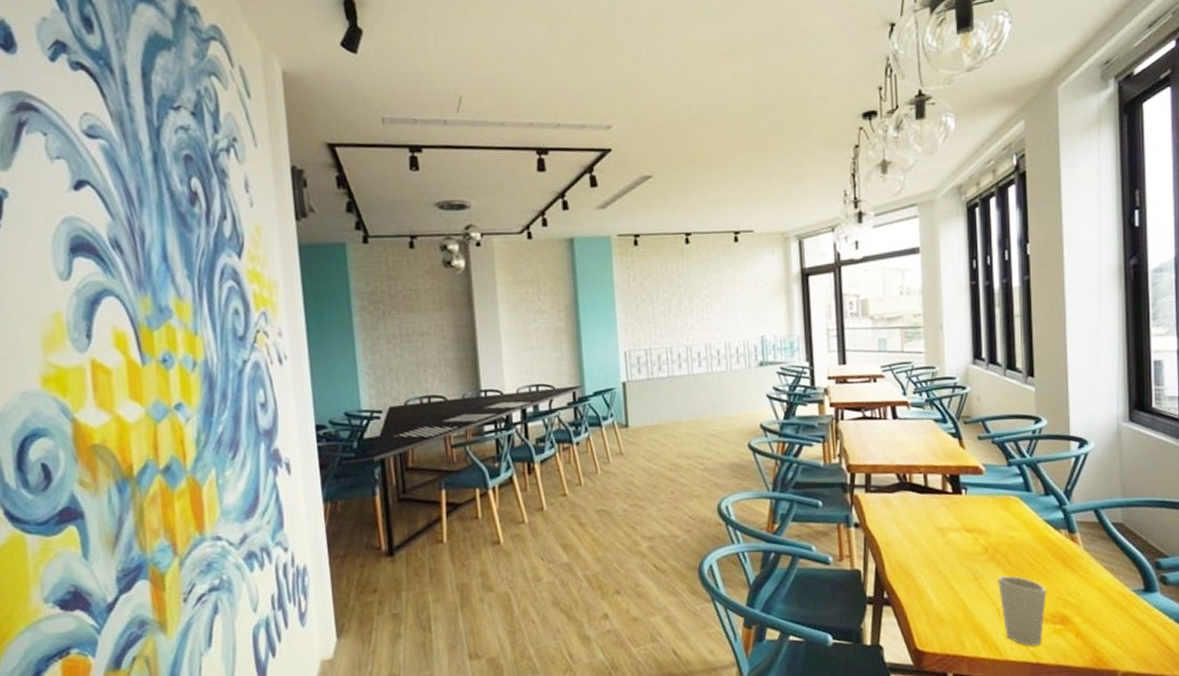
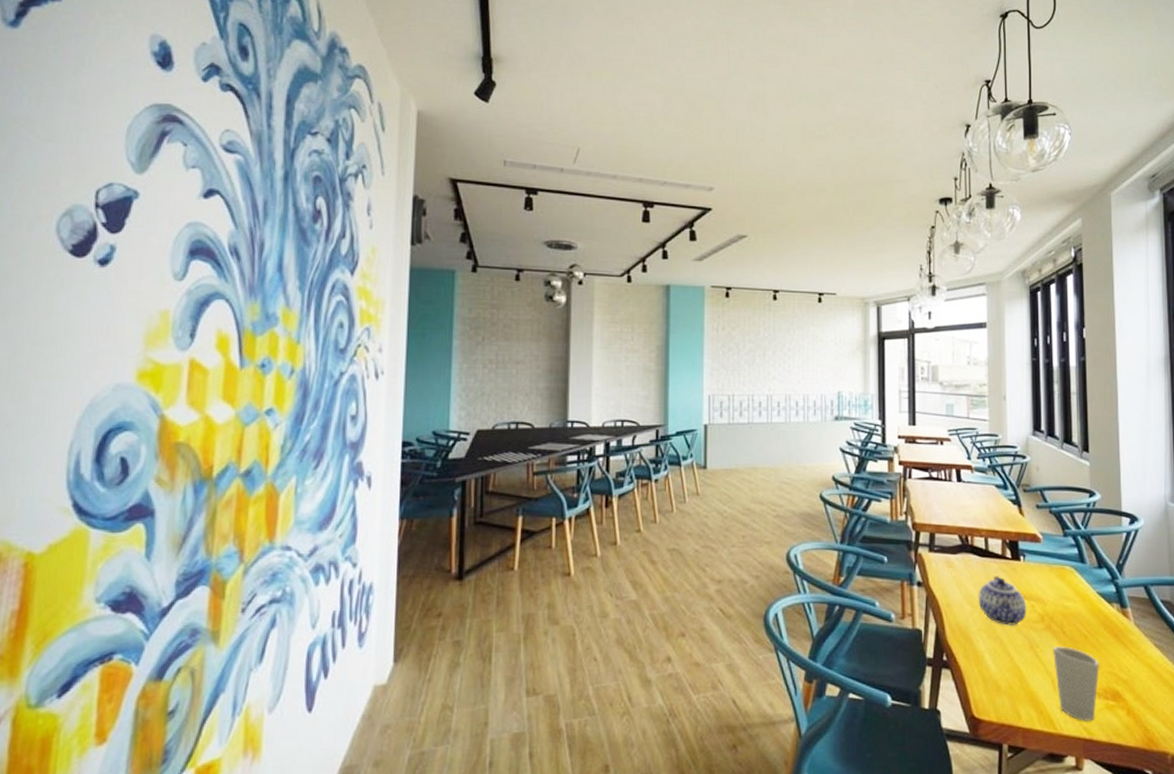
teapot: none [918,511,970,560] -> present [978,576,1027,626]

